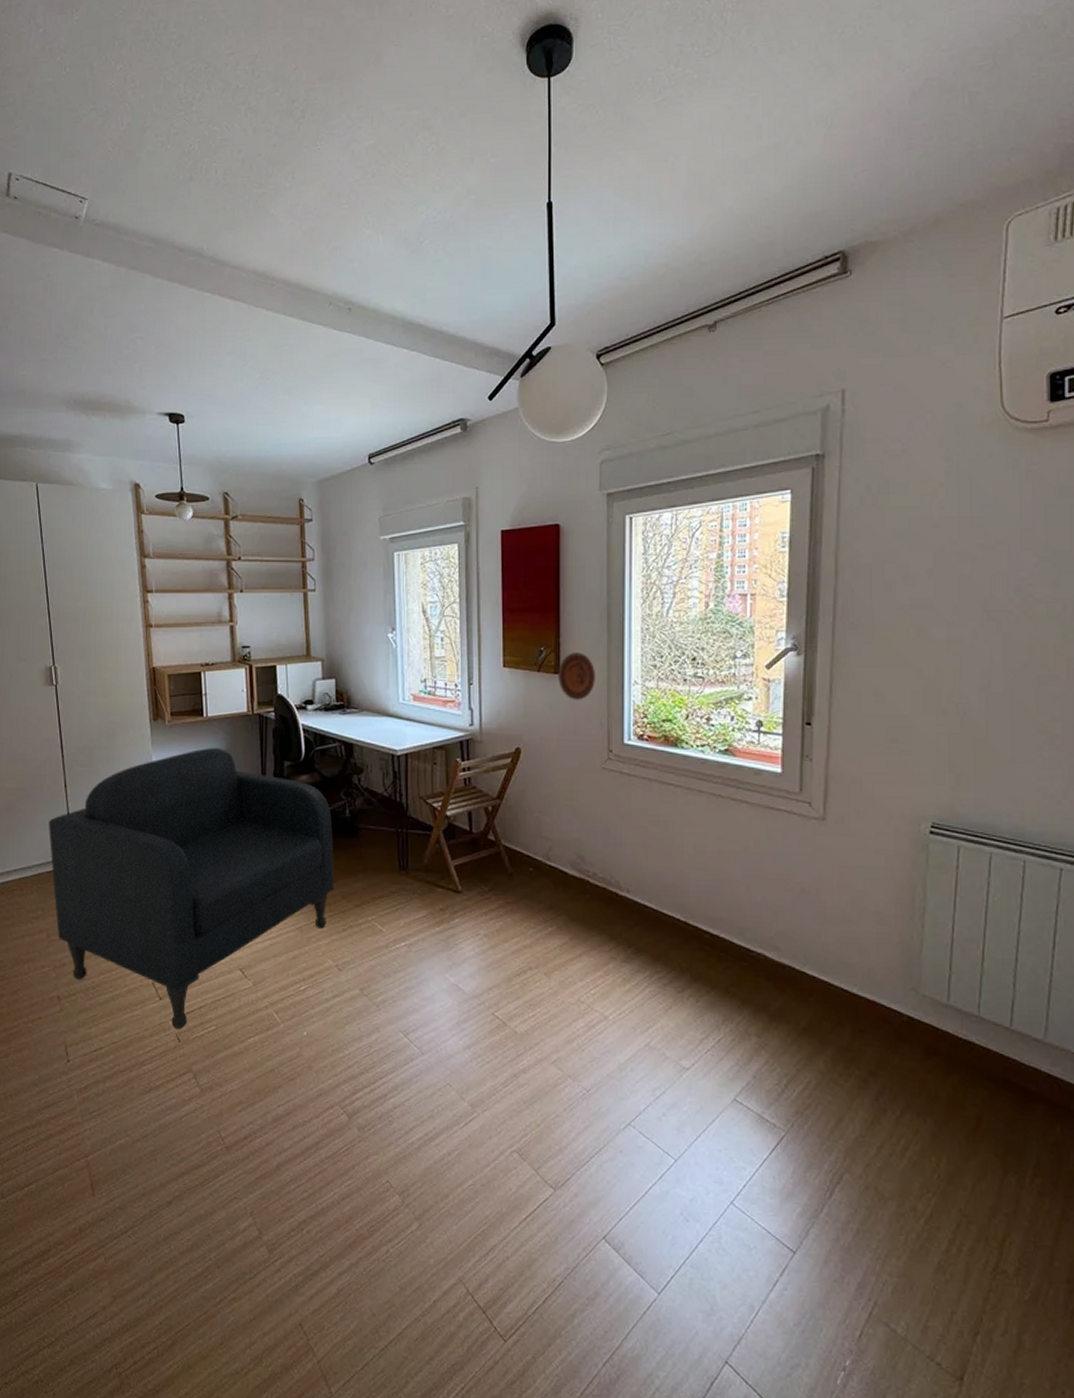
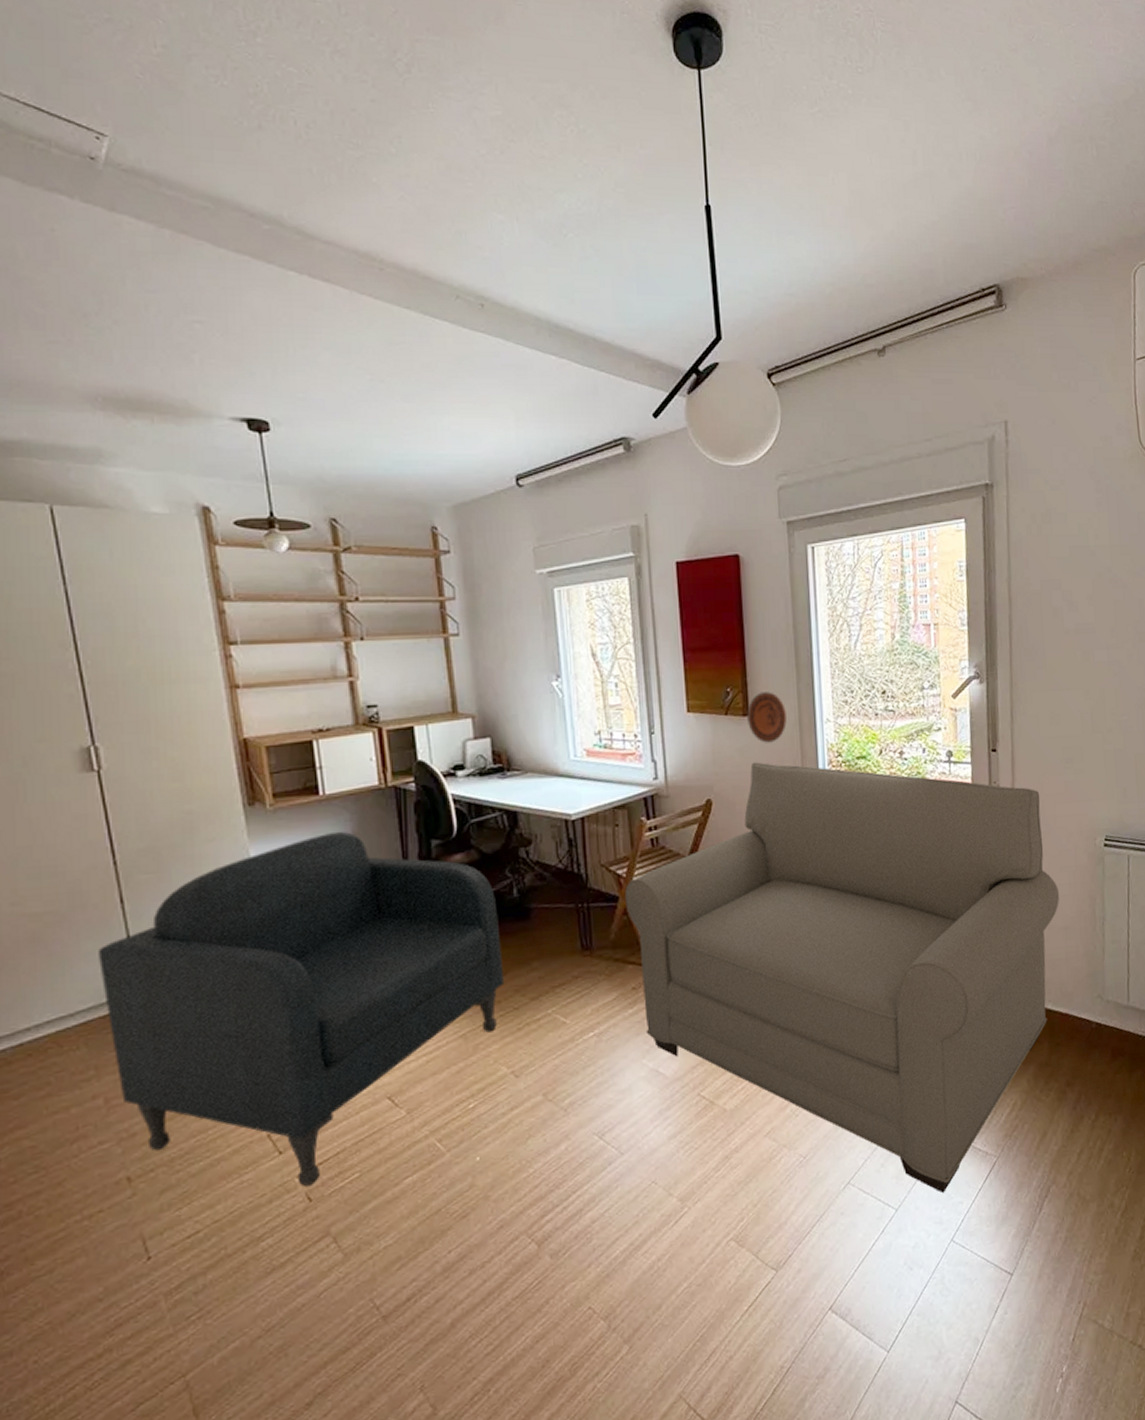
sofa: none [439,717,873,1155] -> present [625,762,1059,1194]

